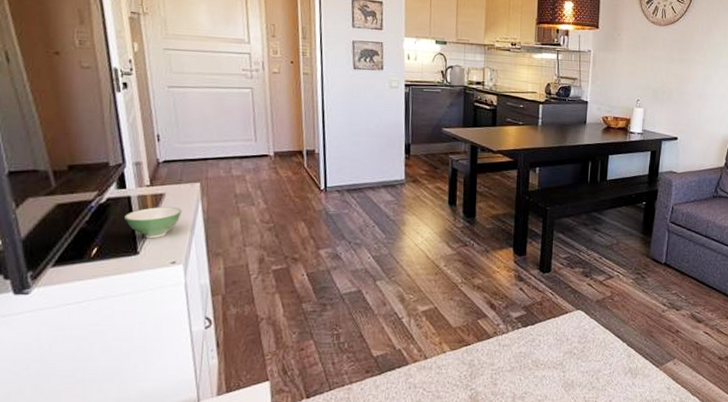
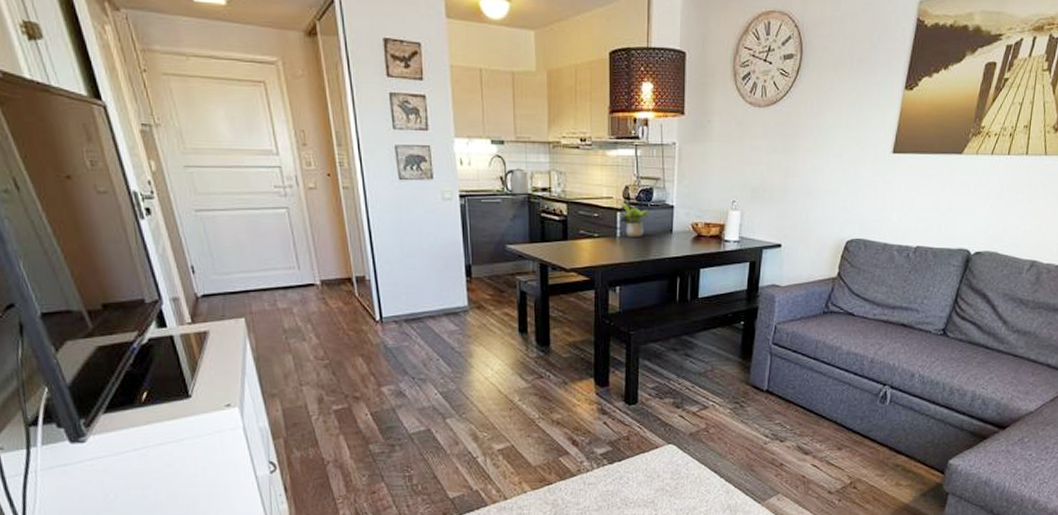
bowl: present [124,206,182,239] -> none [170,345,230,381]
potted plant: none [541,98,567,127] -> present [619,204,649,238]

